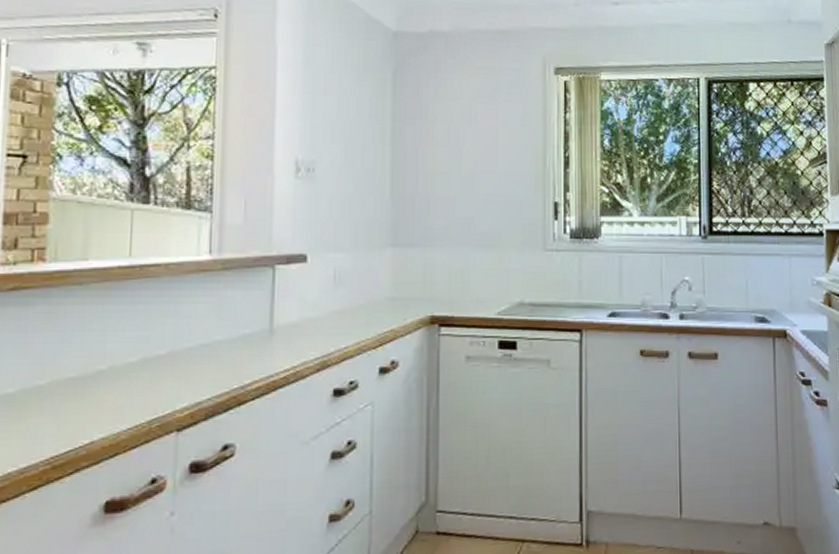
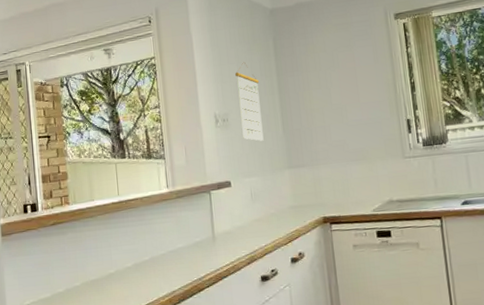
calendar: none [333,95,365,205] -> present [235,62,264,141]

